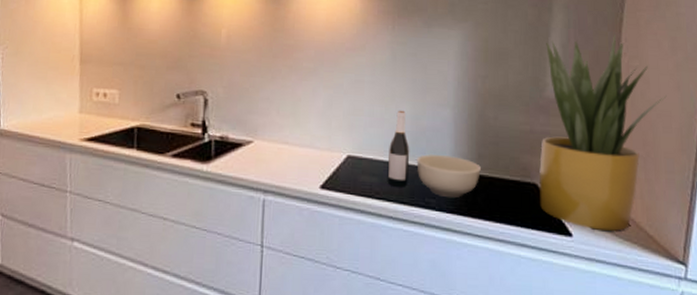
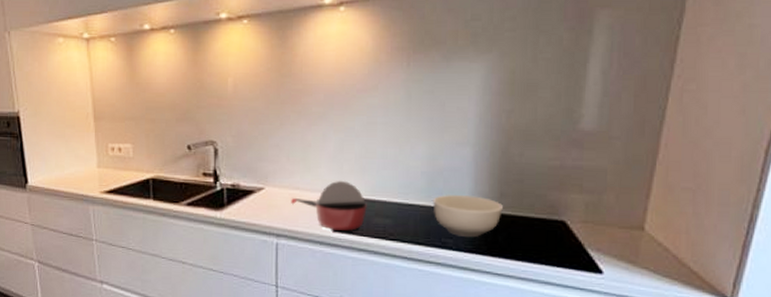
saucepan: none [280,137,354,190] -> present [291,181,367,232]
wine bottle: present [387,110,410,188] -> none [401,151,426,229]
planter: present [539,34,667,232] -> none [568,55,728,269]

